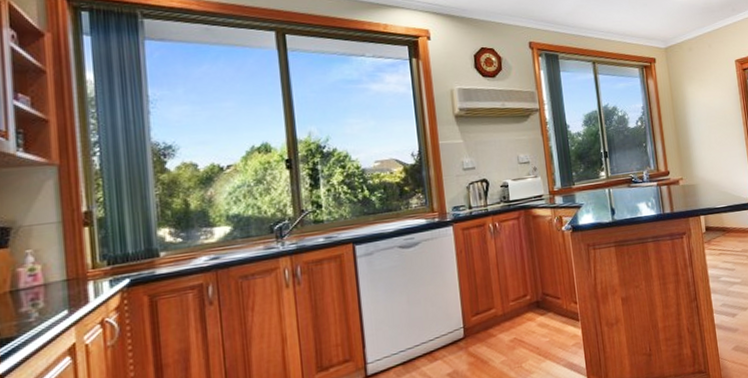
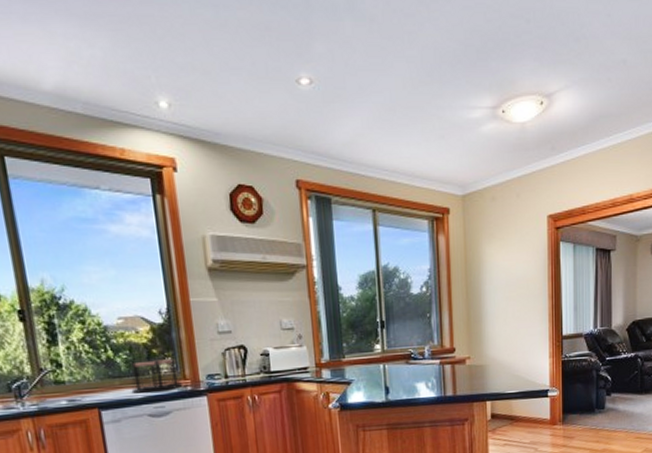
dish rack: none [383,194,431,228] -> present [129,359,183,394]

